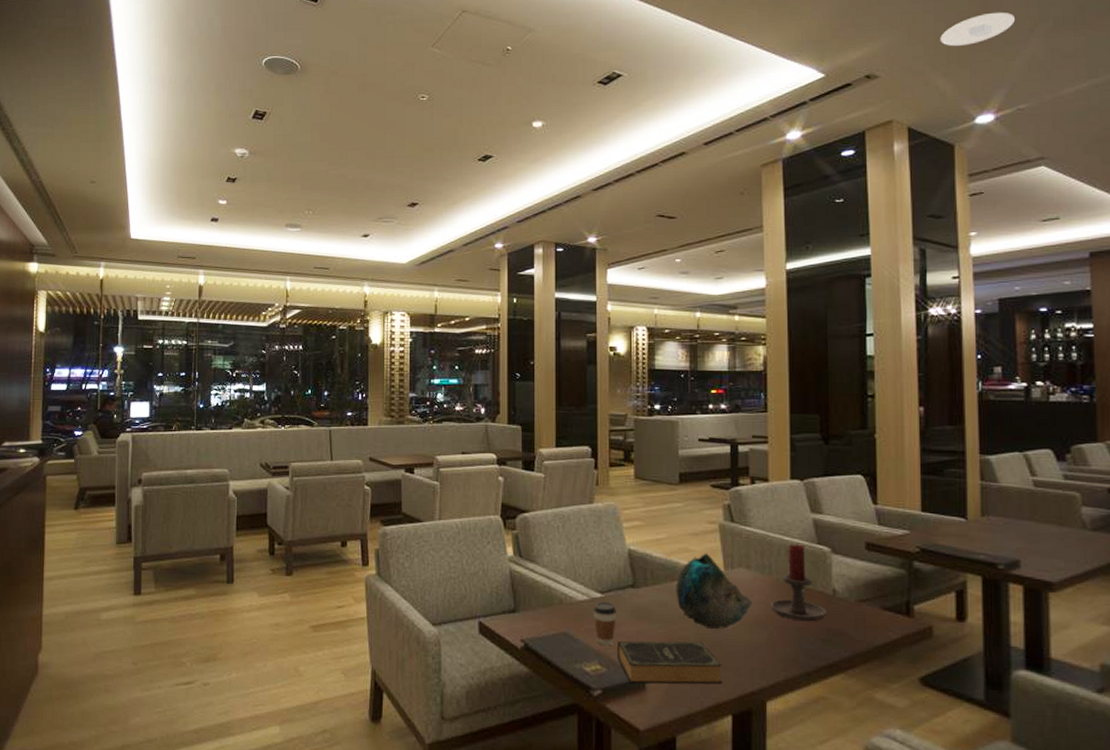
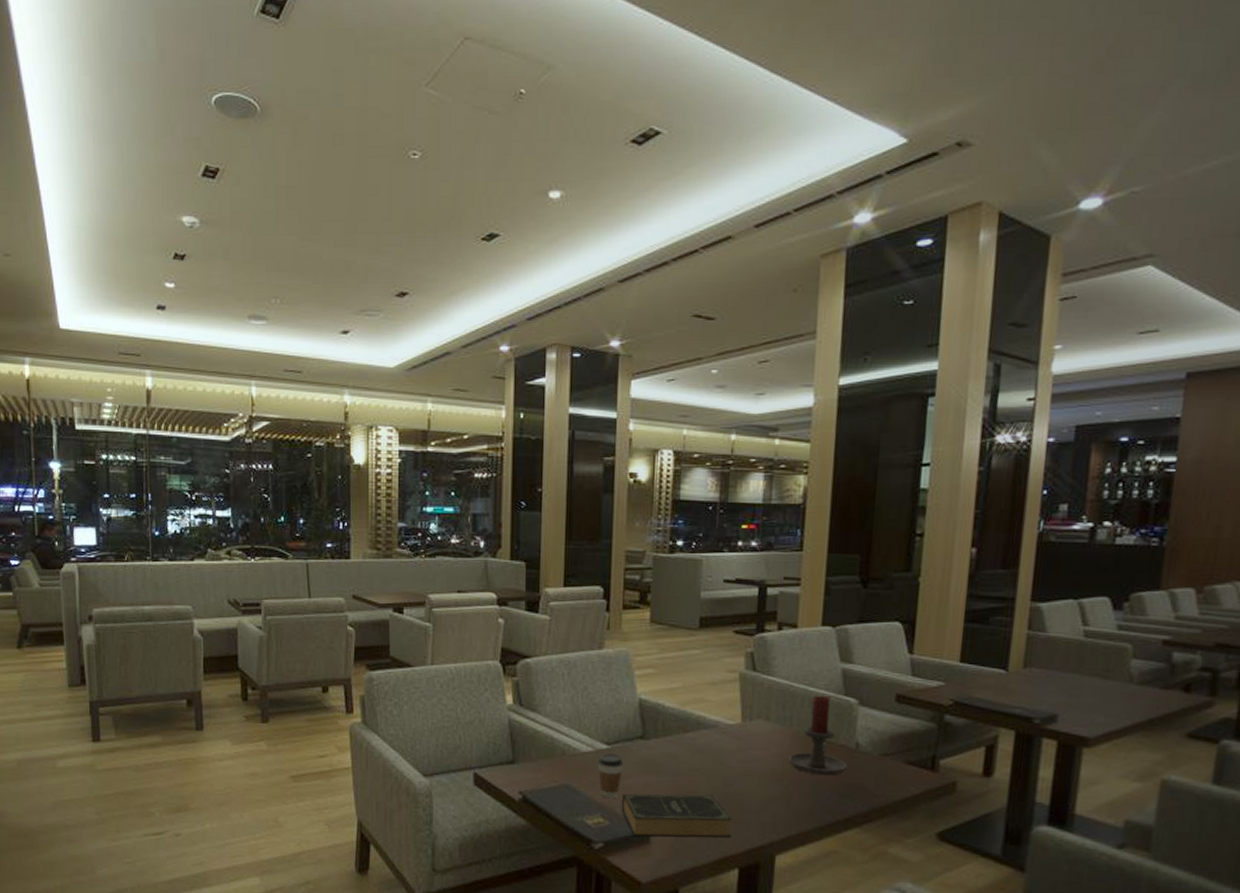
decorative bowl: present [676,553,753,629] -> none [688,704,770,782]
recessed light: present [940,11,1015,47] -> none [1051,62,1146,108]

